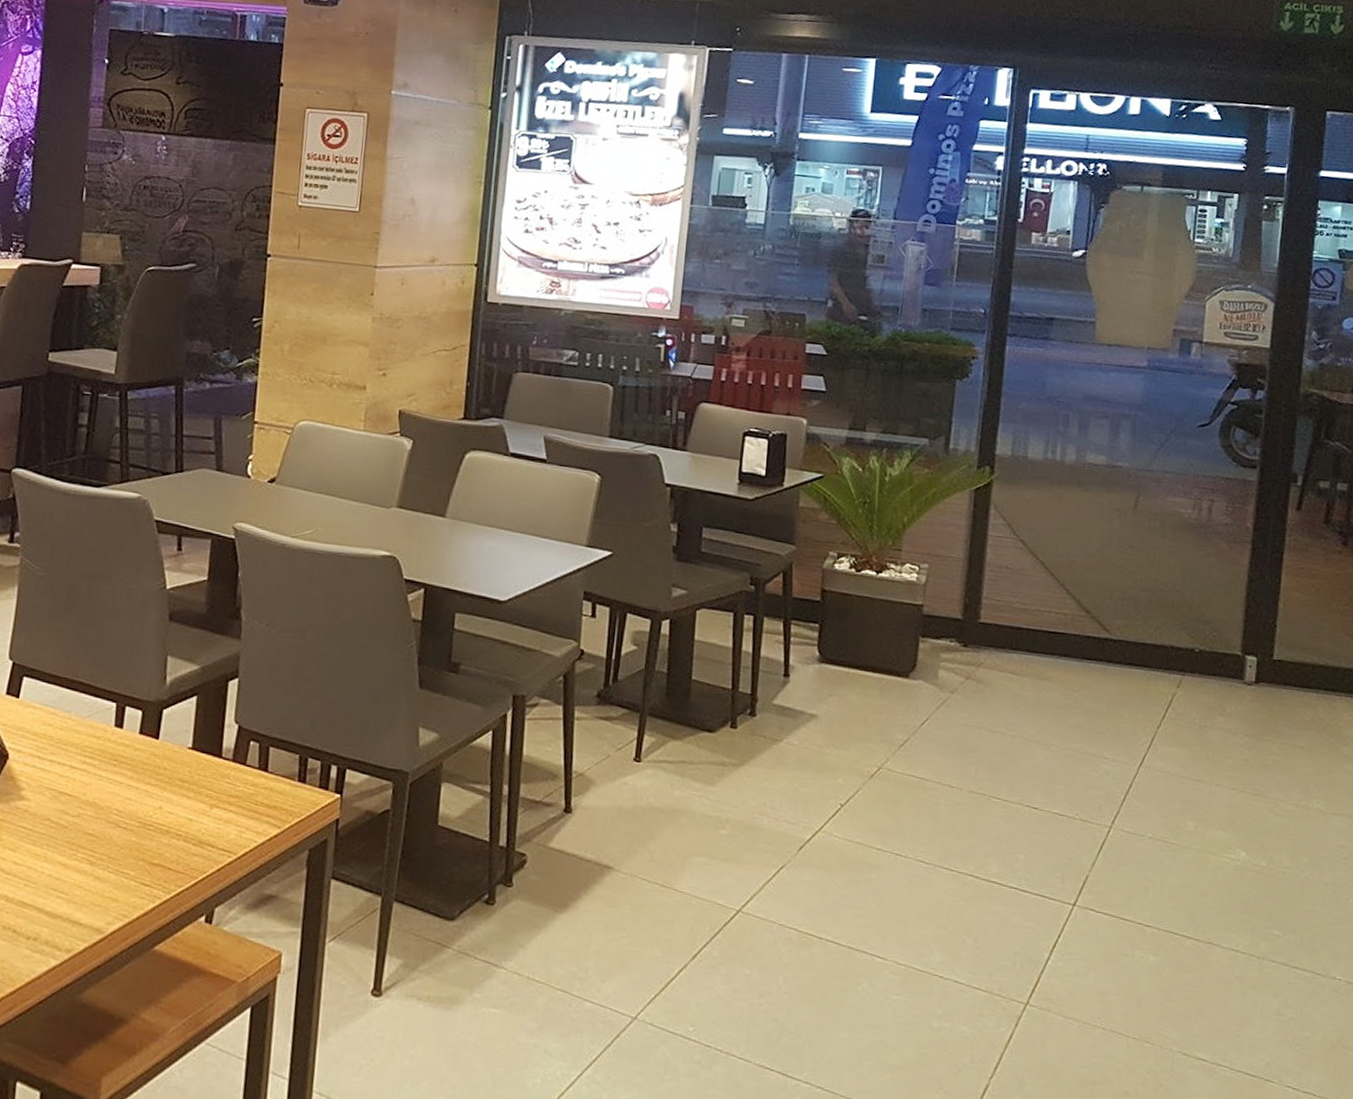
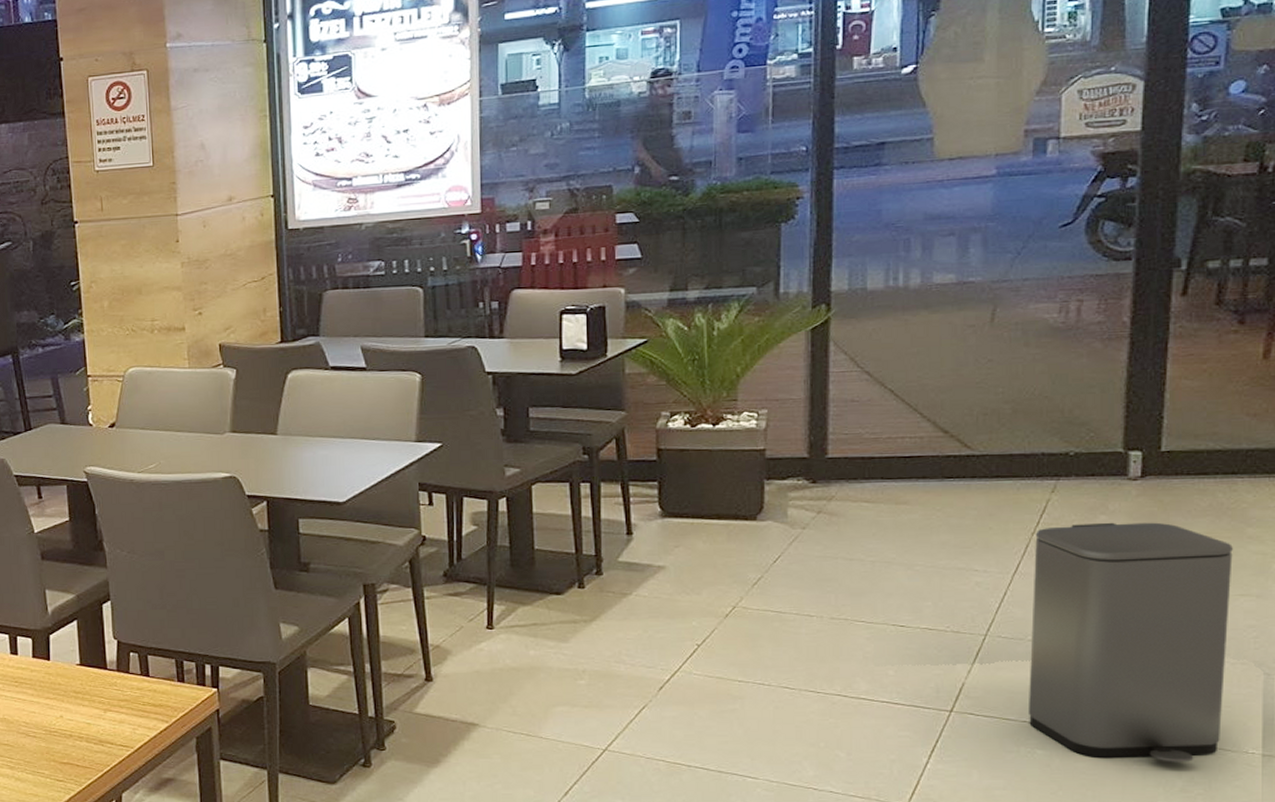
pedal bin: none [1143,722,1330,983] -> present [1027,522,1233,762]

